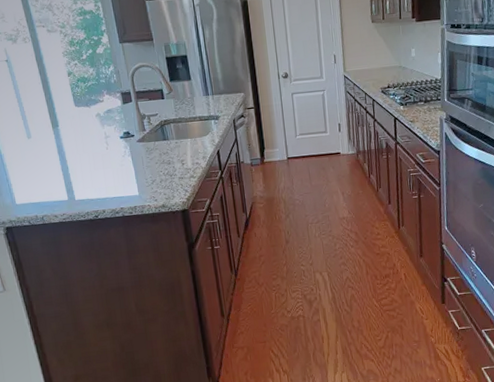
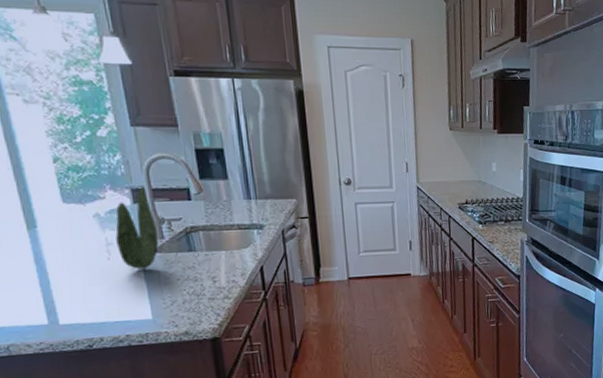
plant: none [111,91,142,157] -> present [115,187,159,270]

